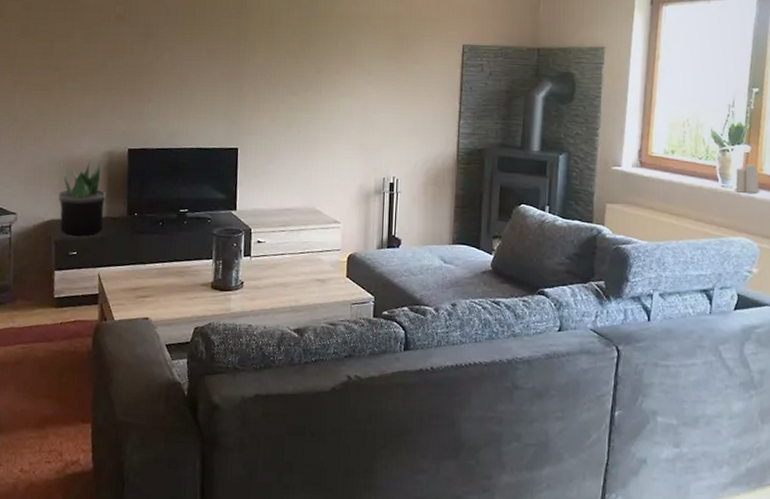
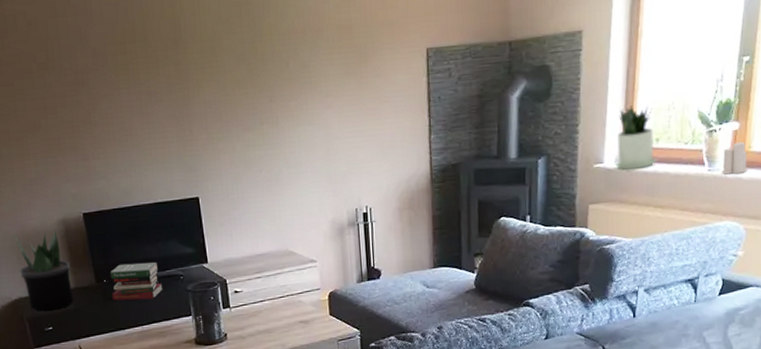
books: none [139,200,190,238] -> present [110,262,163,301]
planter: none [632,118,673,176] -> present [614,105,658,170]

